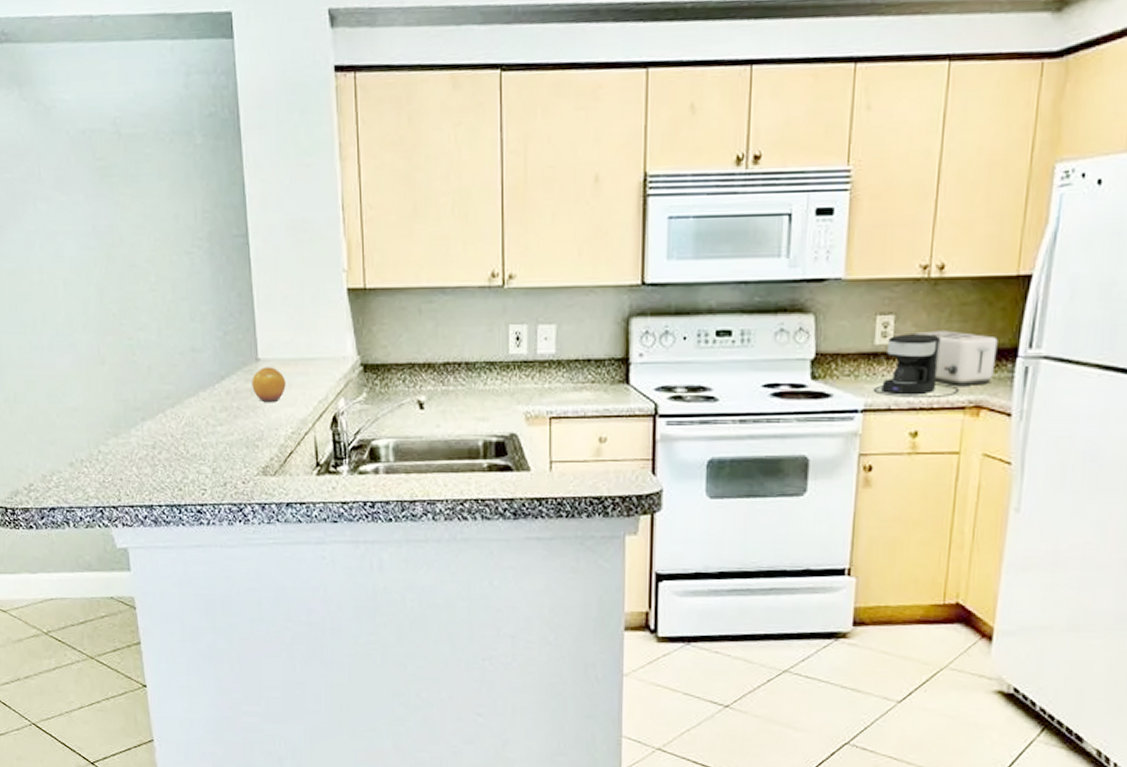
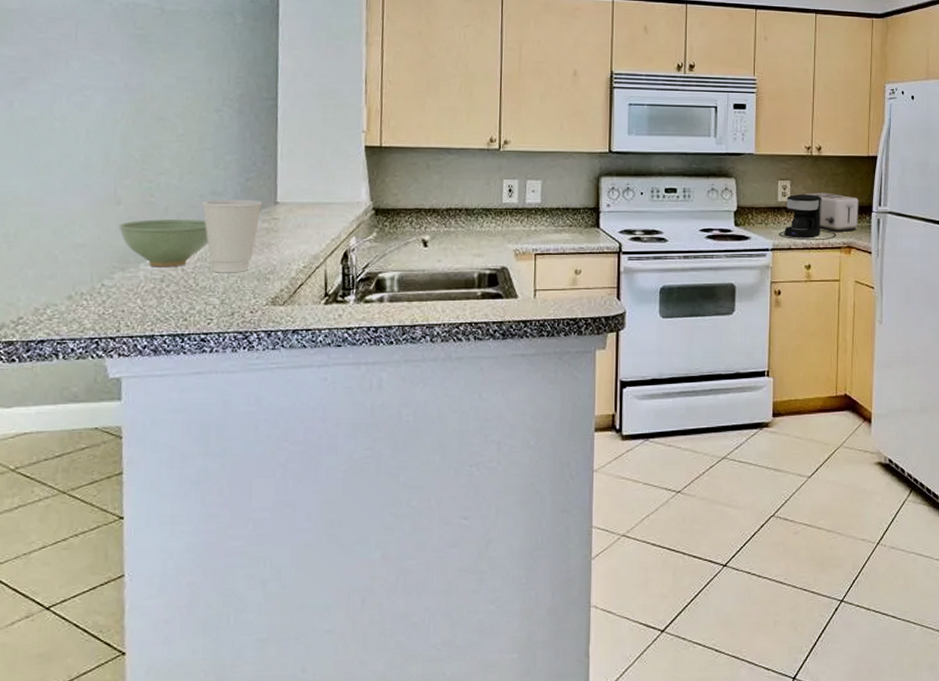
bowl: none [106,380,193,433] -> present [119,219,208,268]
cup: none [183,356,244,440] -> present [202,199,263,273]
fruit: present [252,367,286,403] -> none [268,209,302,241]

